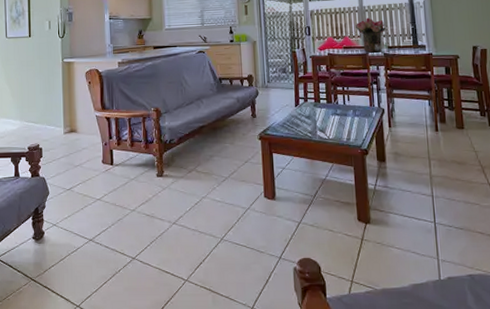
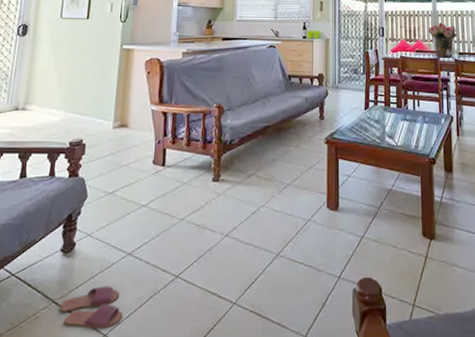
slippers: none [38,266,91,301] -> present [60,286,123,329]

